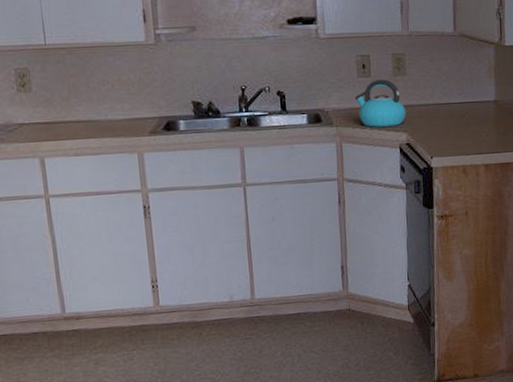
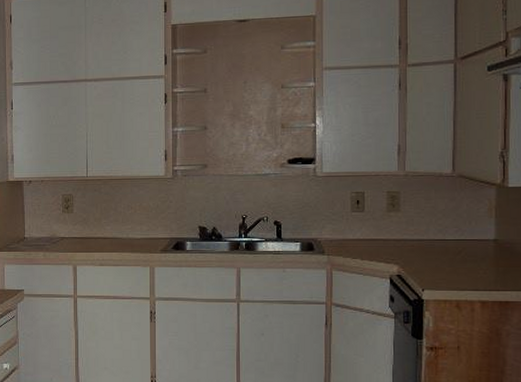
kettle: present [355,79,406,127] -> none [347,214,399,258]

